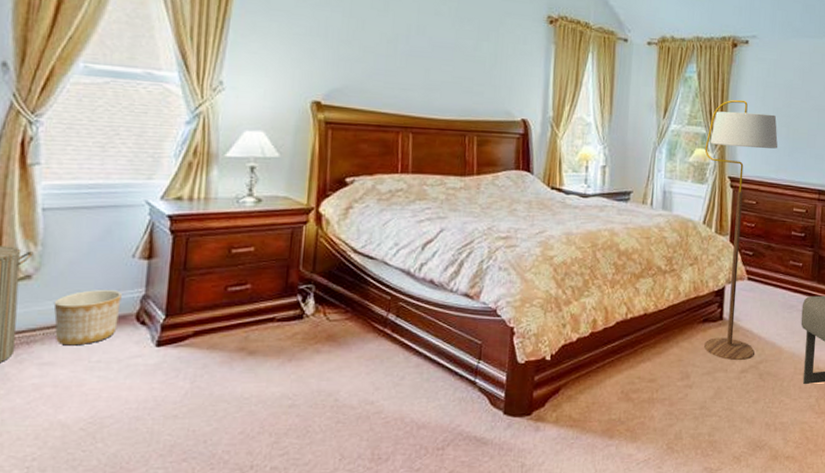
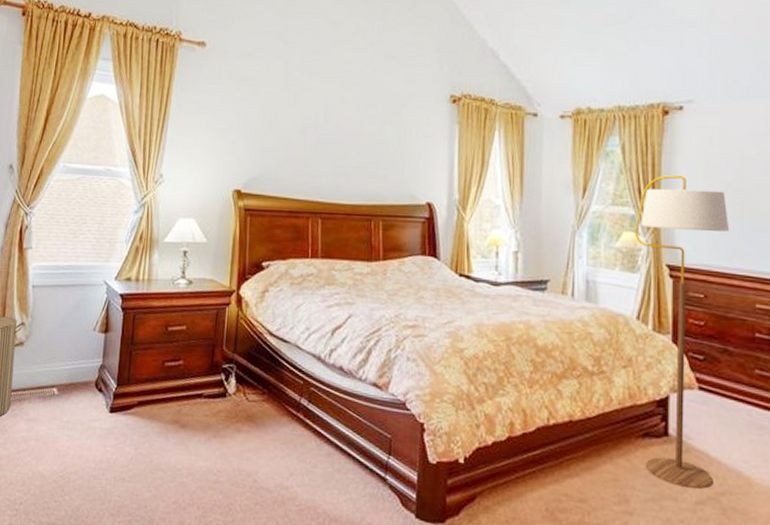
planter: present [53,290,122,346] -> none [38,358,85,406]

